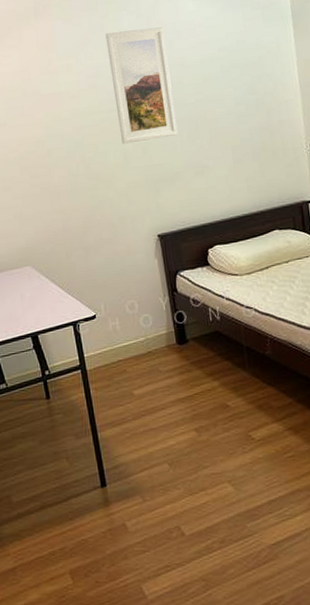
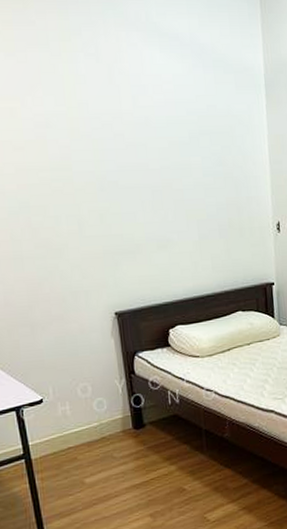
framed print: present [105,27,178,144] -> none [58,75,140,209]

